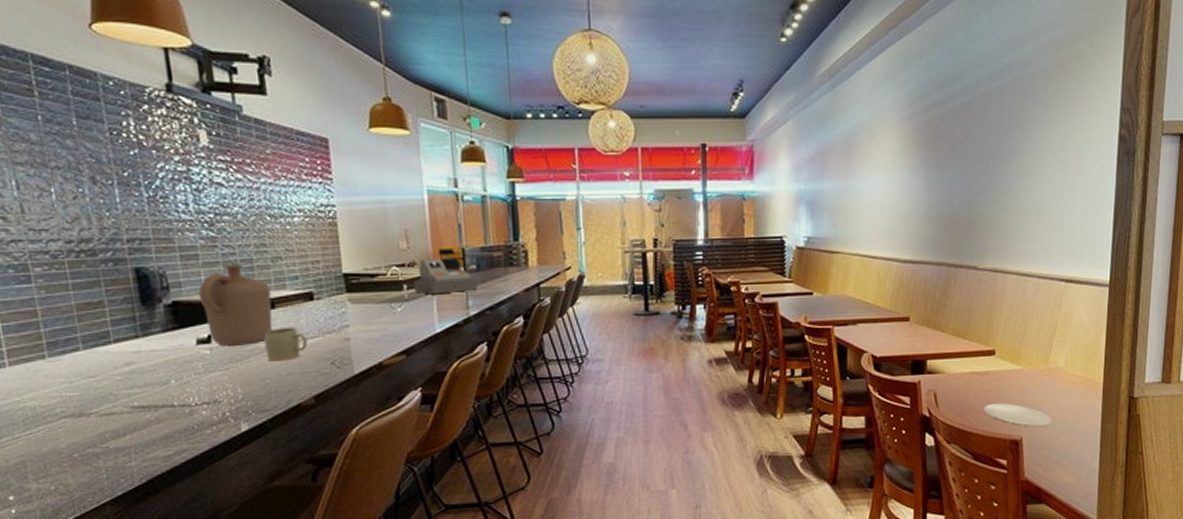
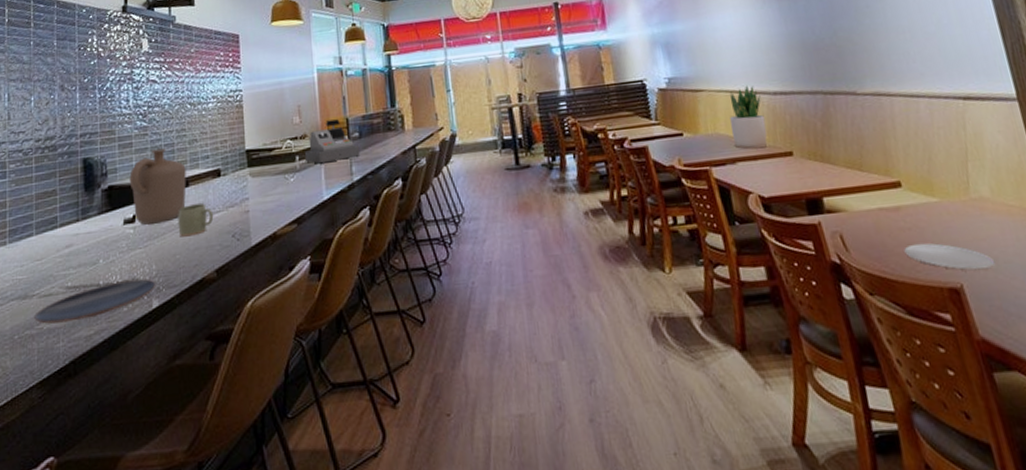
plate: none [95,402,244,443] -> present [34,279,156,324]
planter: none [858,251,891,313] -> present [729,85,768,150]

